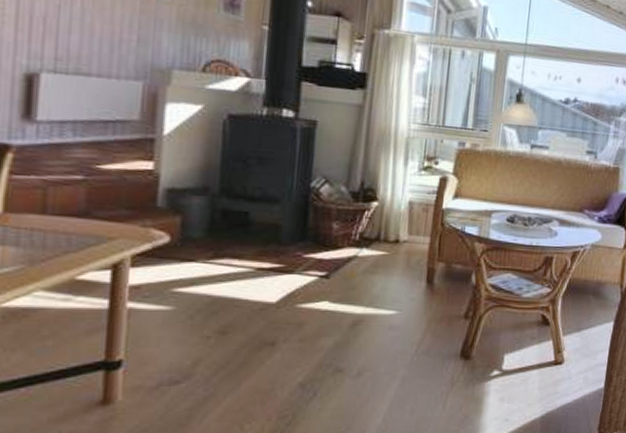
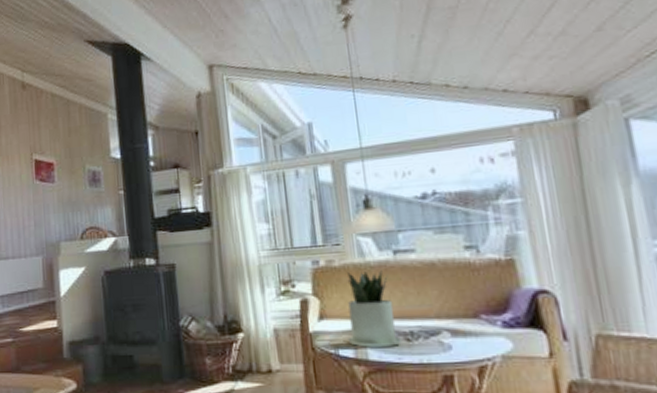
planter: none [475,157,522,229] -> present [347,270,401,348]

